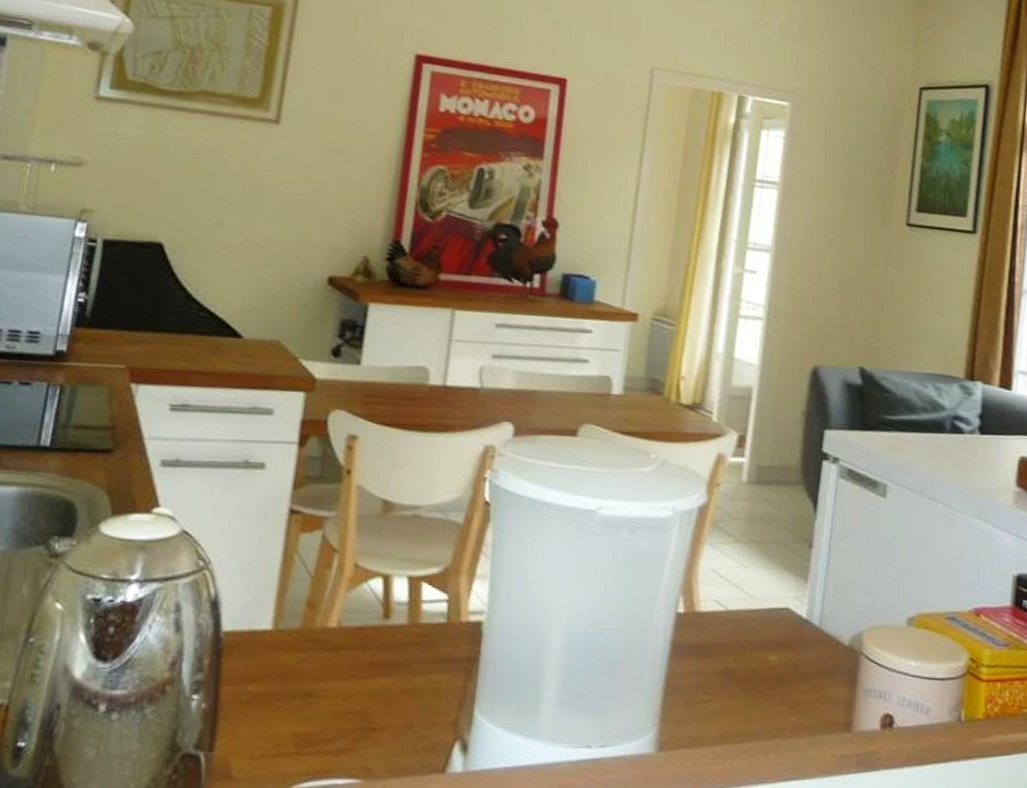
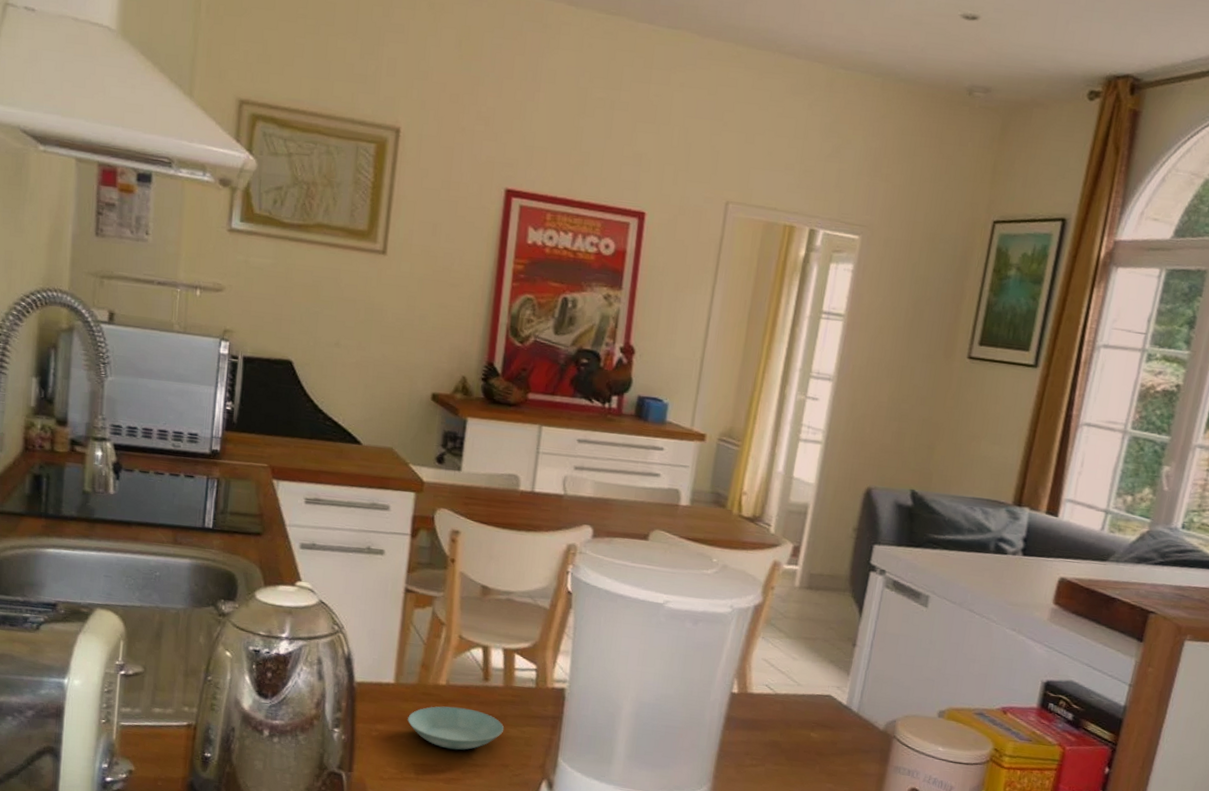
saucer: none [287,654,409,711] -> present [408,706,505,750]

